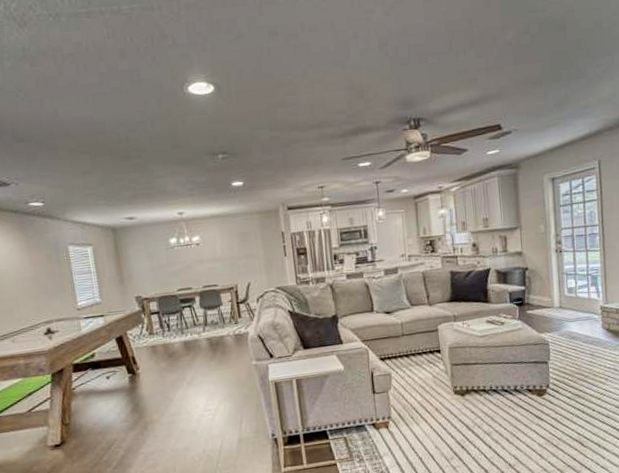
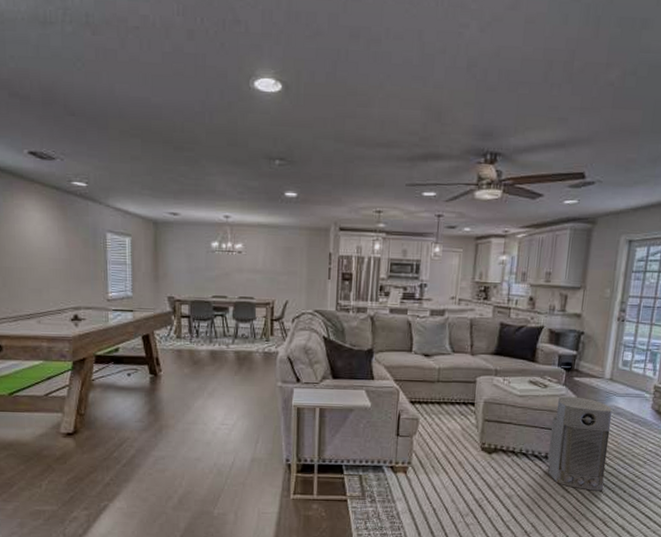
air purifier: none [515,328,574,415] -> present [547,396,612,491]

